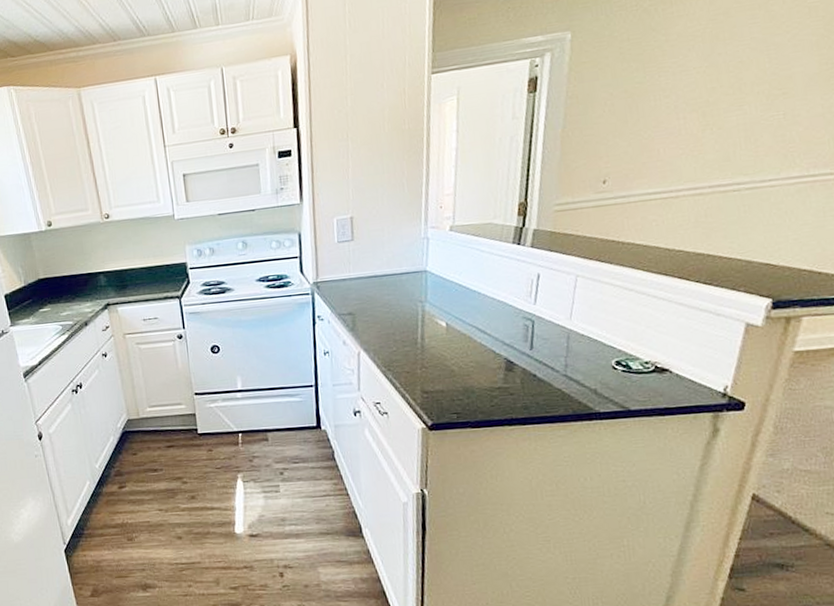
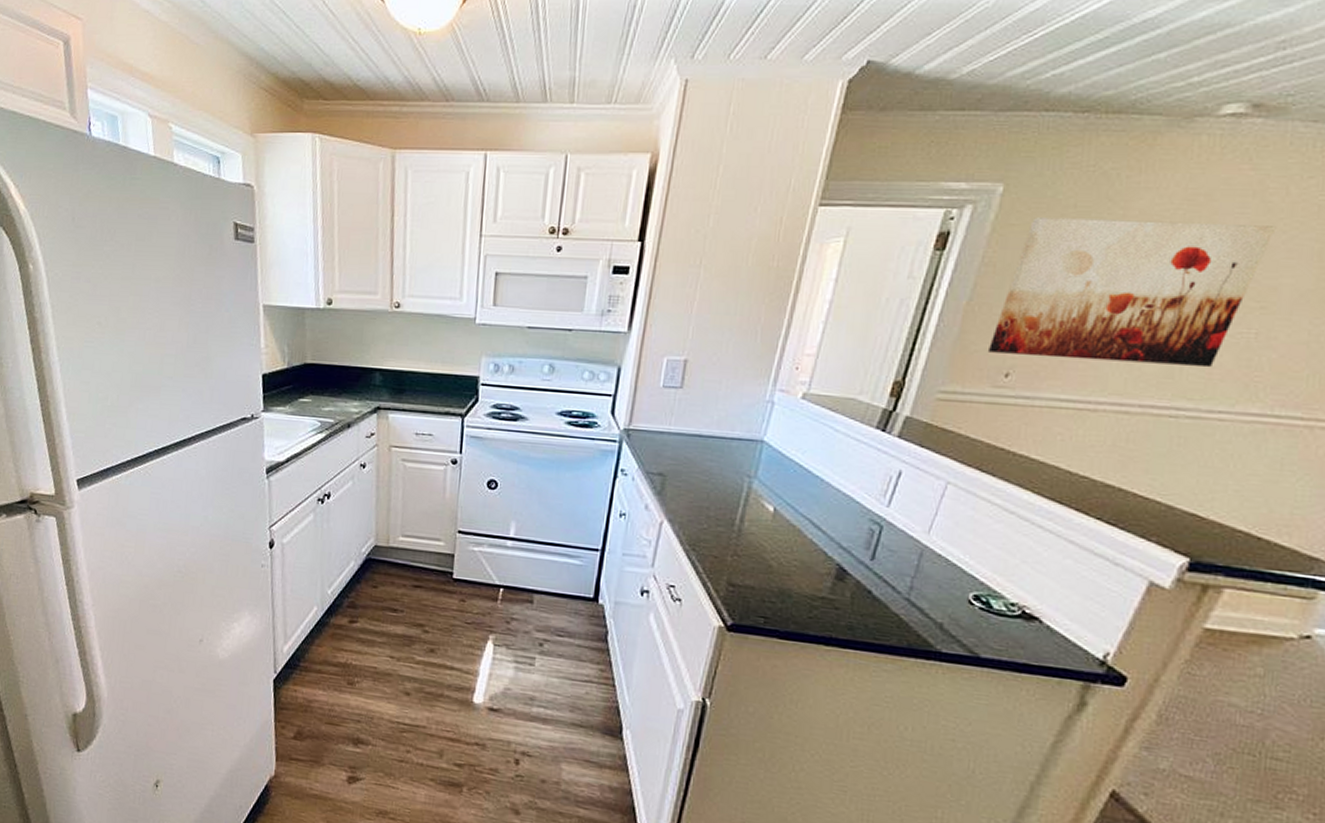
wall art: none [585,29,782,167] -> present [987,217,1277,368]

